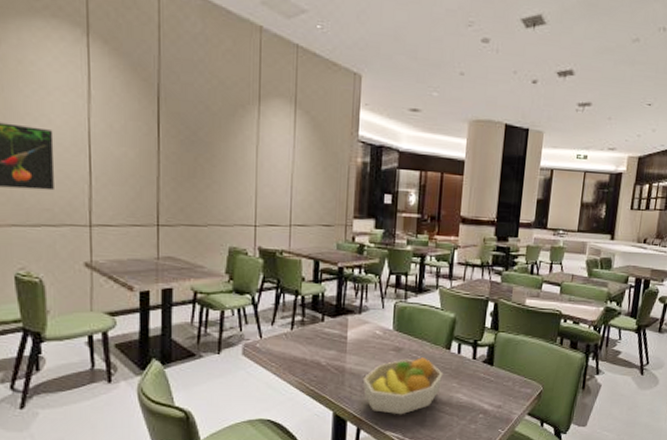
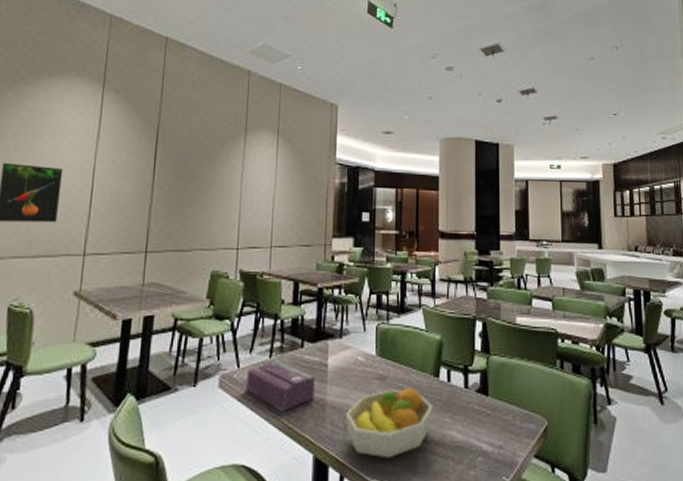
tissue box: none [269,332,335,376] -> present [246,360,315,411]

